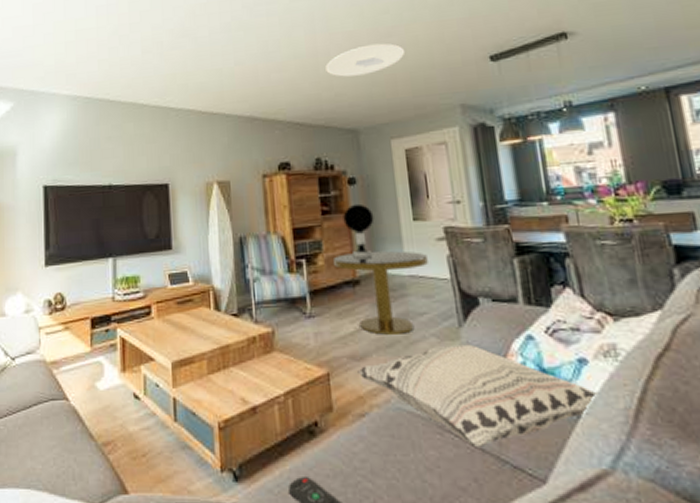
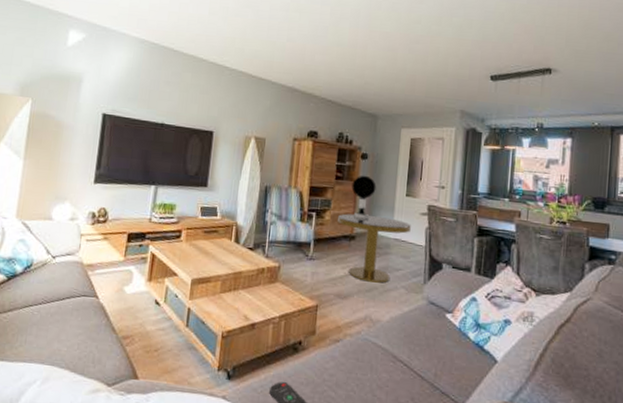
ceiling light: present [325,43,406,77] -> none [361,46,427,72]
decorative pillow: present [358,344,598,449] -> none [340,296,513,376]

